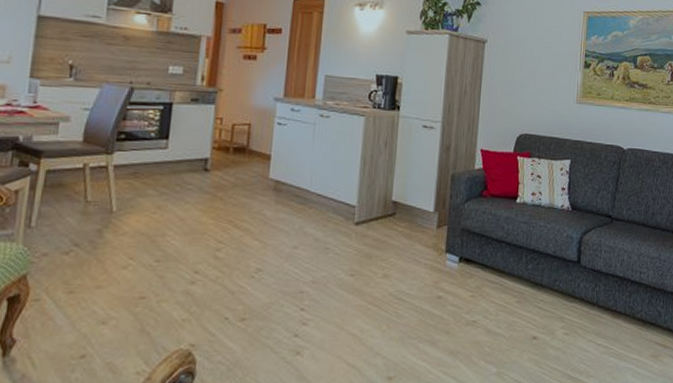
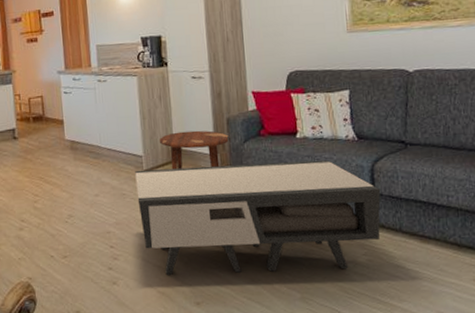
coffee table: none [341,222,584,345] -> present [135,159,381,275]
side table: none [377,183,452,227] -> present [159,130,230,170]

